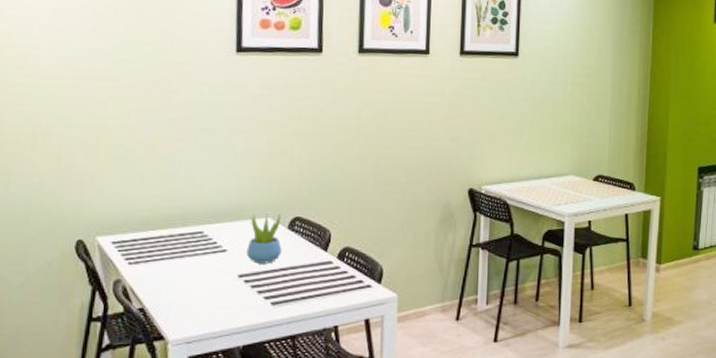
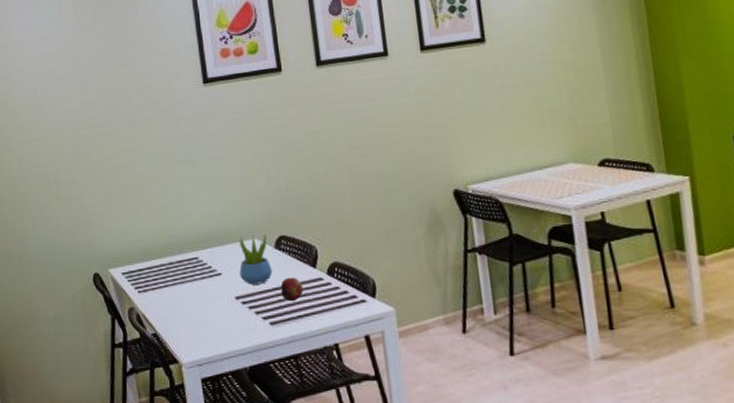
fruit: none [287,259,311,283] -> present [280,277,304,302]

